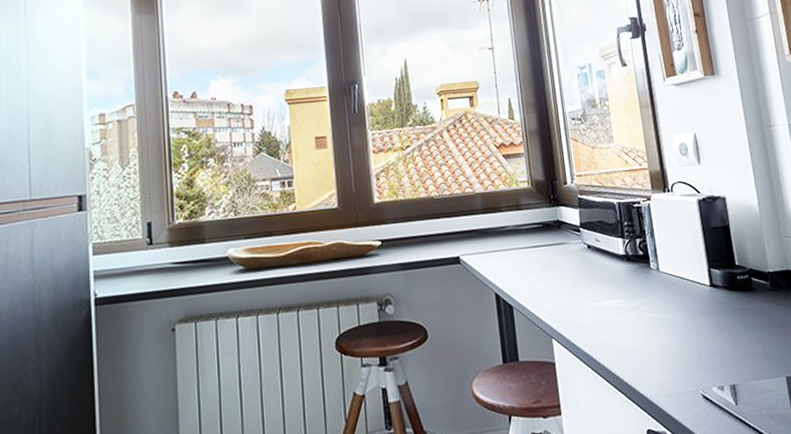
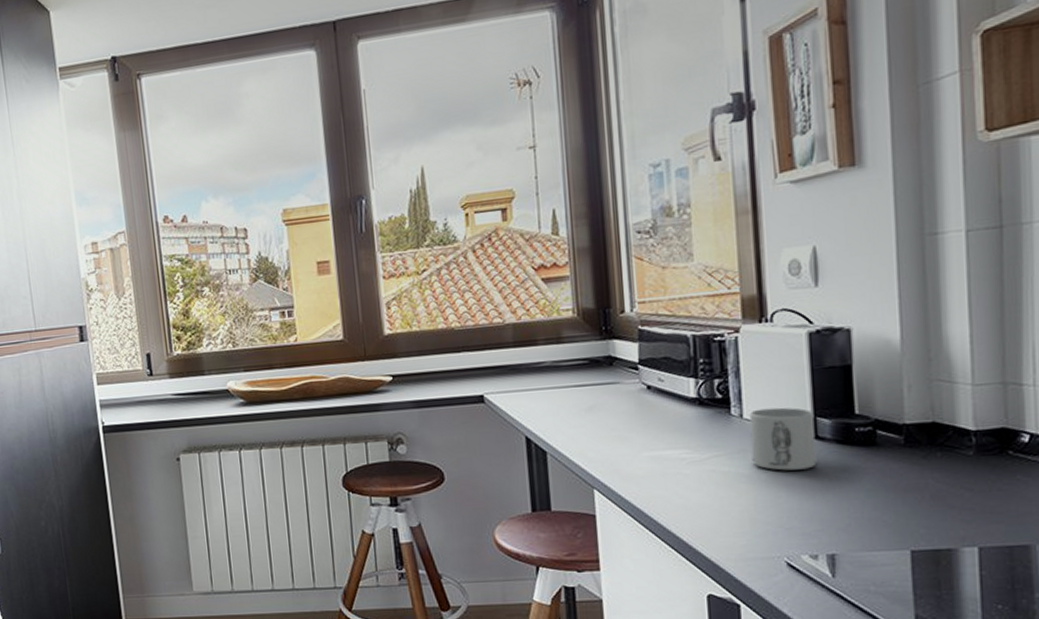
mug: none [663,261,715,315] -> present [749,407,817,471]

